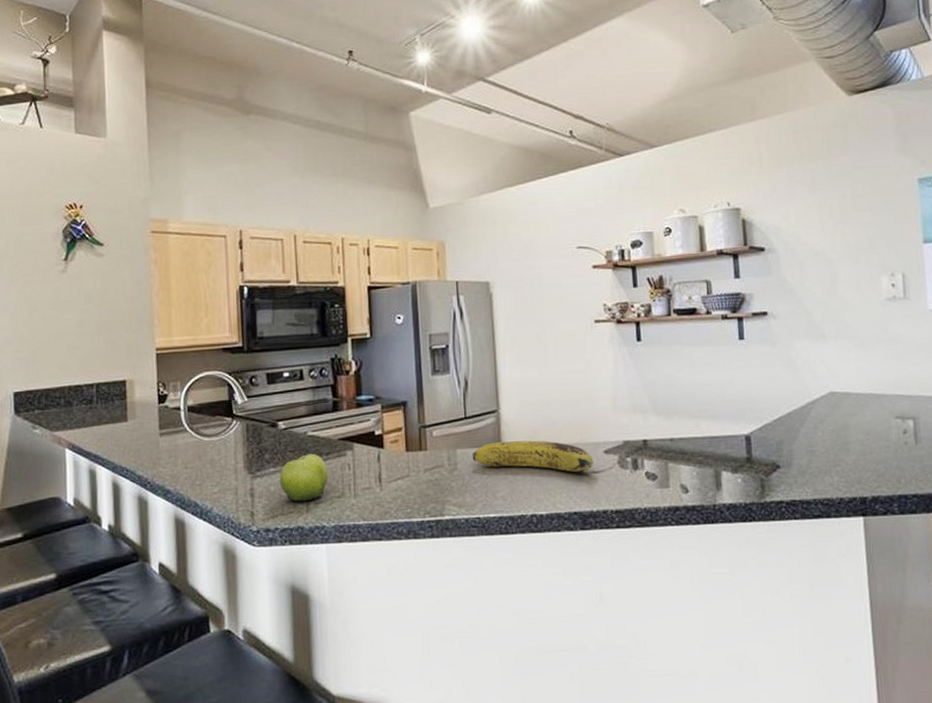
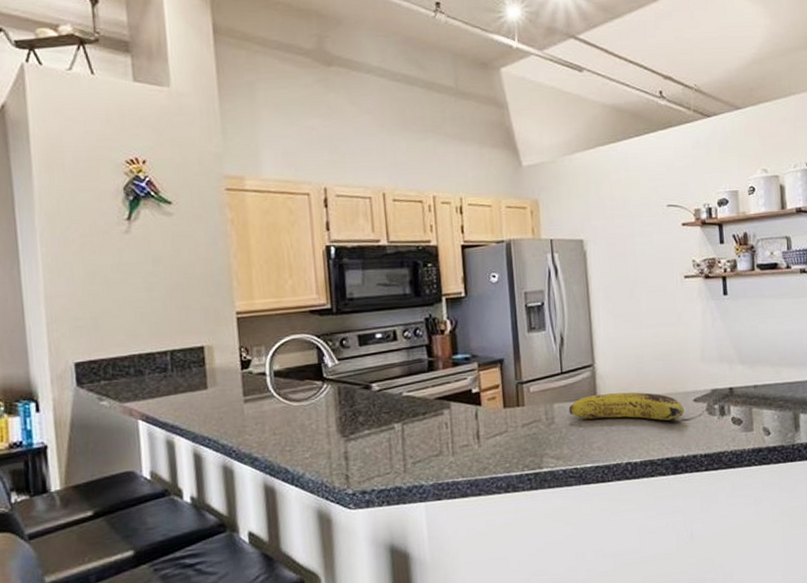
fruit: present [279,453,329,502] -> none [374,414,426,462]

